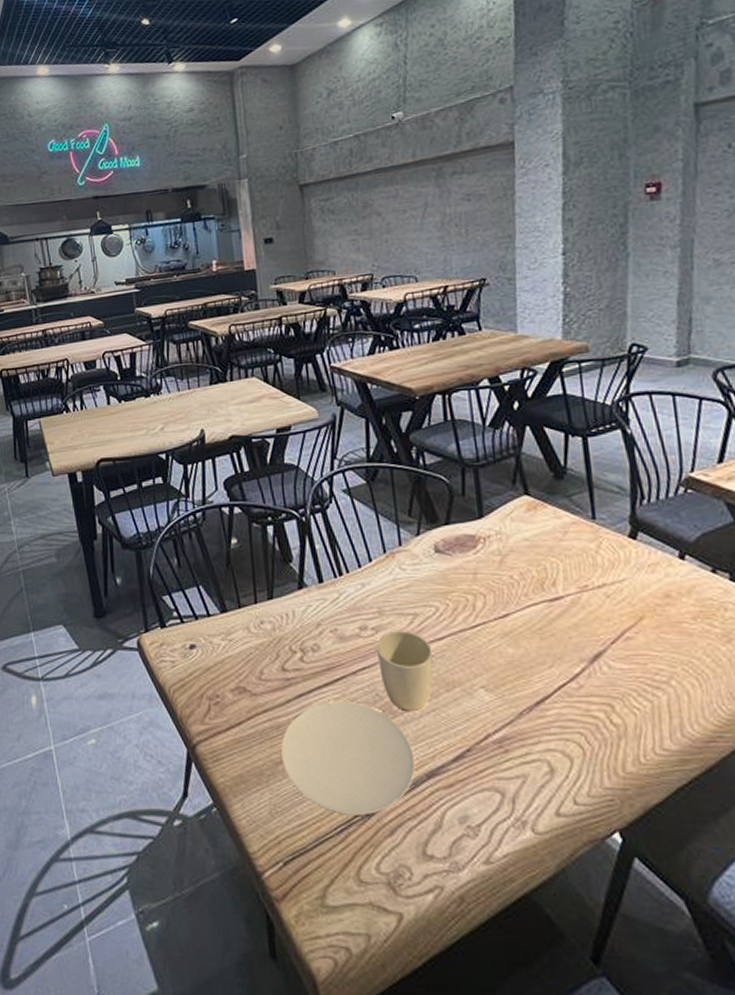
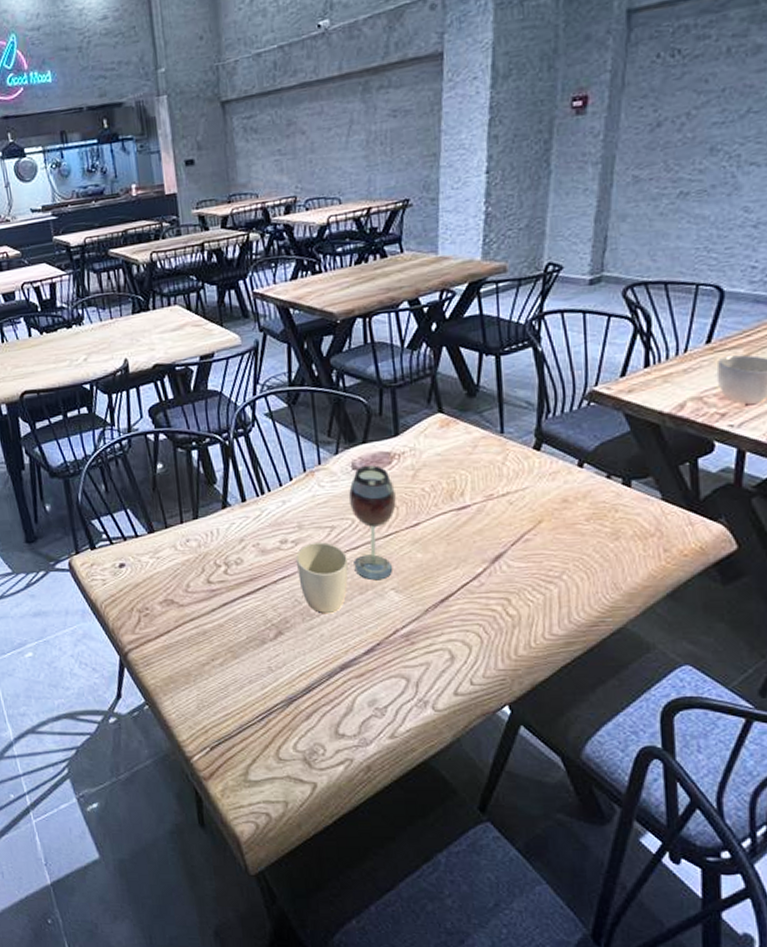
plate: present [281,700,416,816] -> none [207,606,331,705]
wineglass: none [431,549,483,677] -> present [348,465,396,581]

